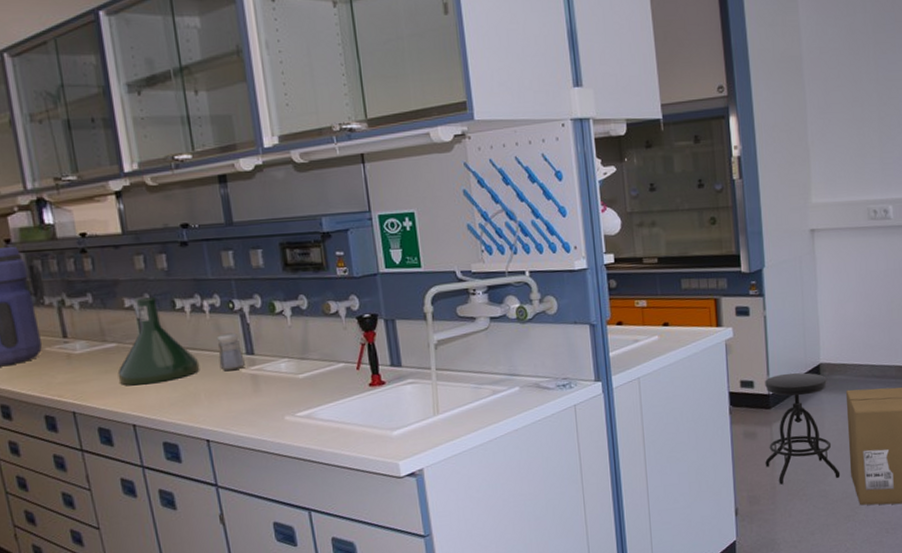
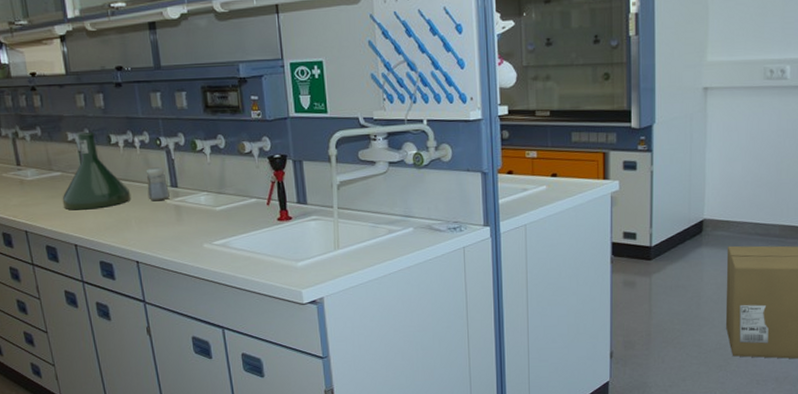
stool: present [765,372,841,485] -> none [642,227,716,332]

